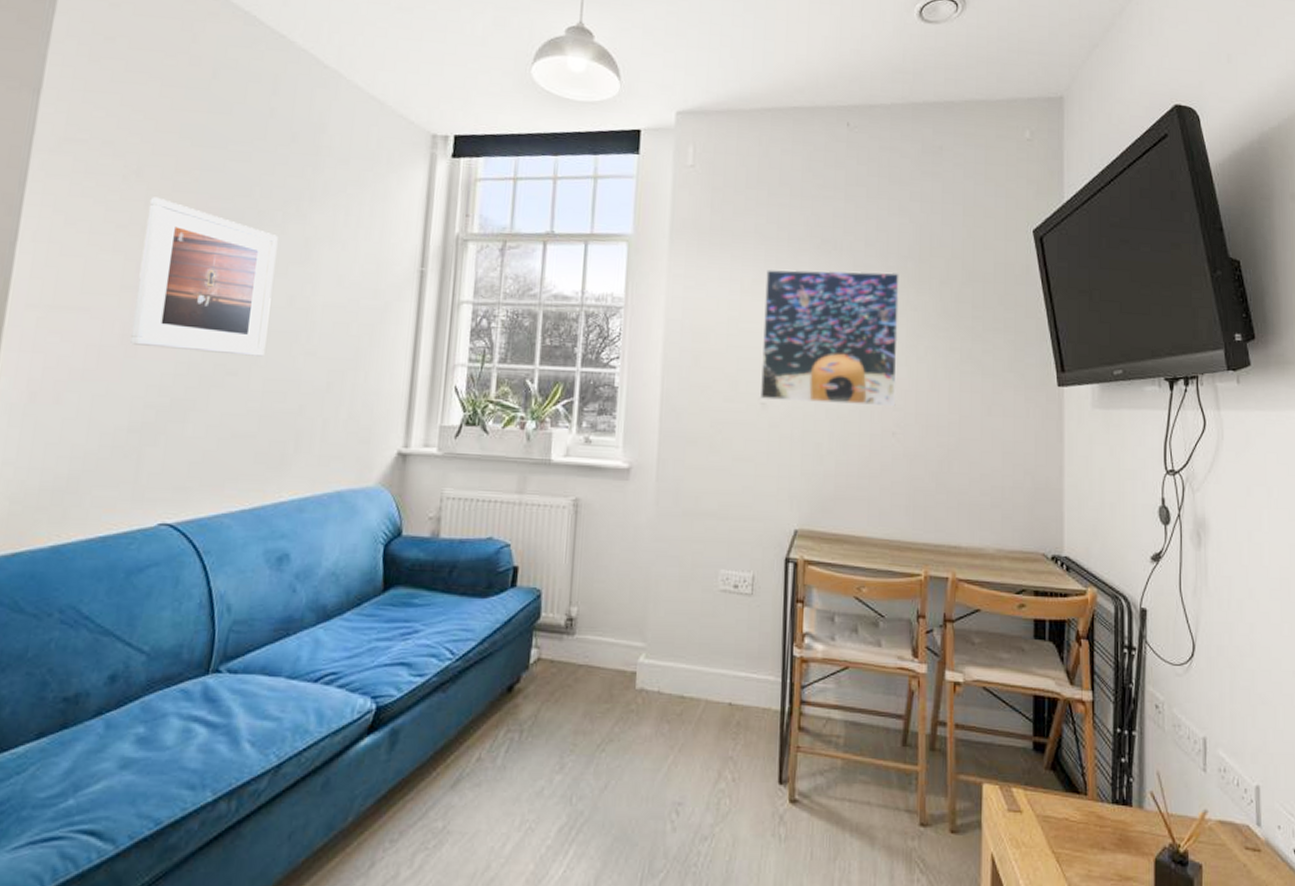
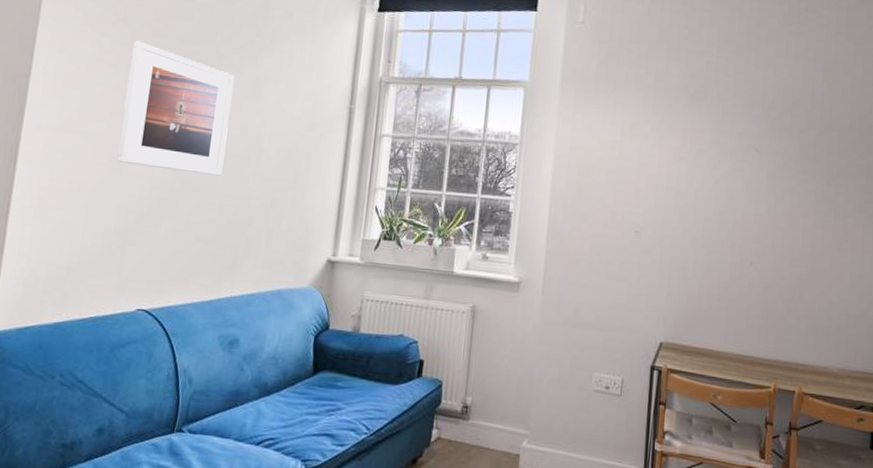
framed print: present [759,268,900,407] -> none [634,114,763,240]

